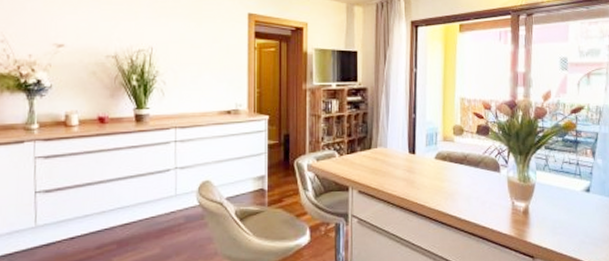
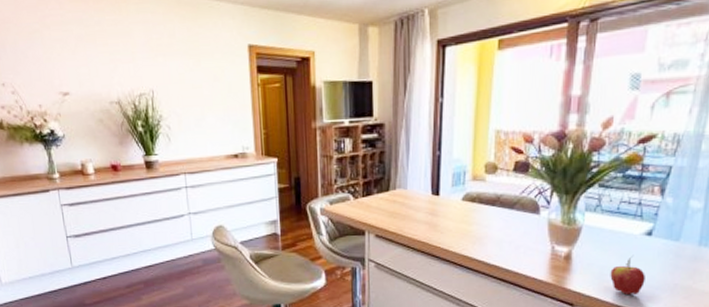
fruit: none [561,209,589,246] -> present [610,255,645,294]

